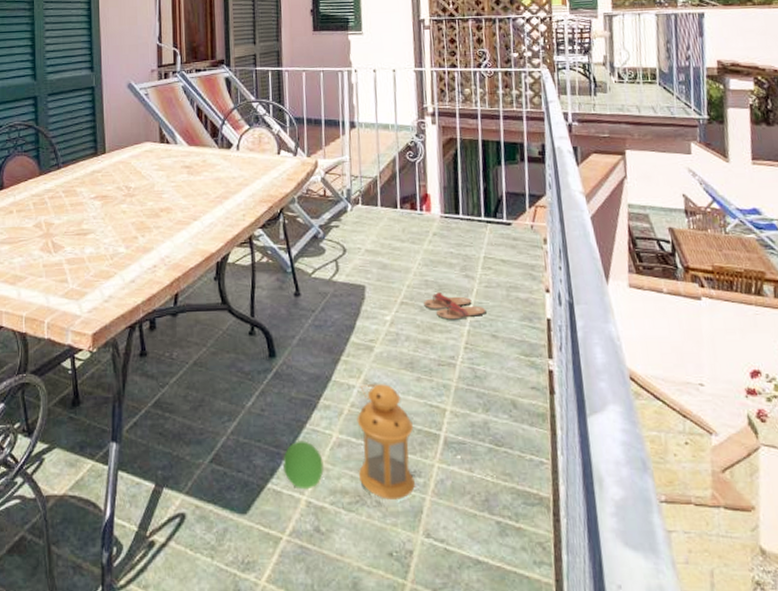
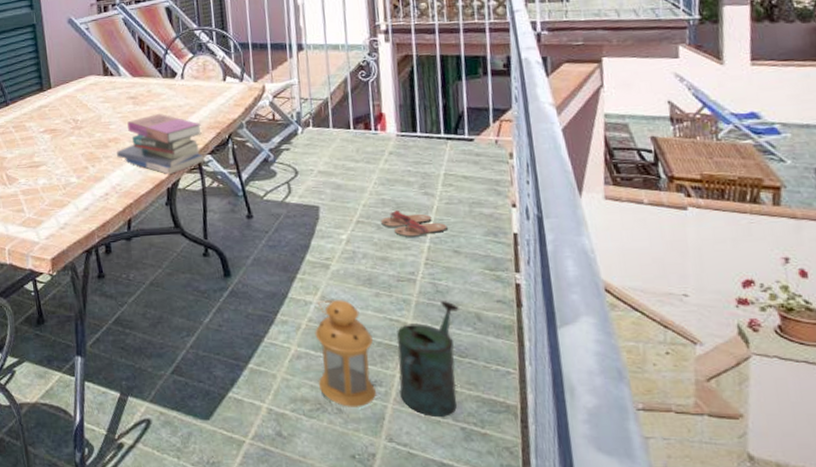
books: none [168,184,255,248] -> present [117,113,205,175]
ball: present [283,440,324,490] -> none [242,353,284,398]
watering can: none [436,387,496,510] -> present [397,301,459,417]

